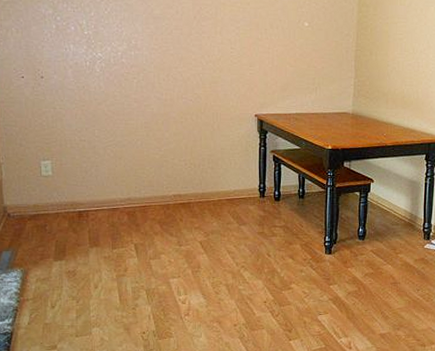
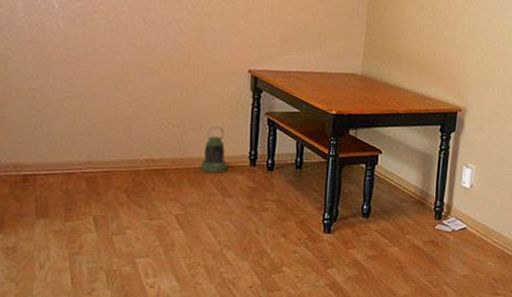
lantern: none [218,165,240,205] -> present [200,126,227,174]

